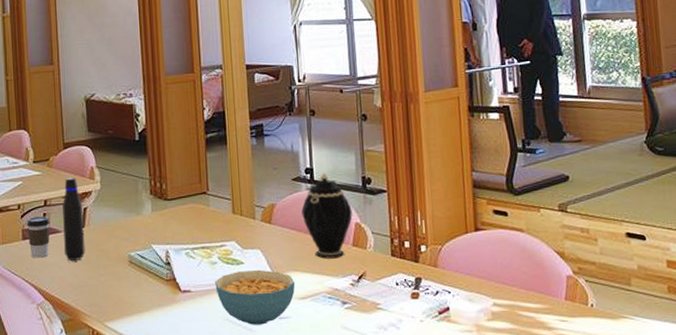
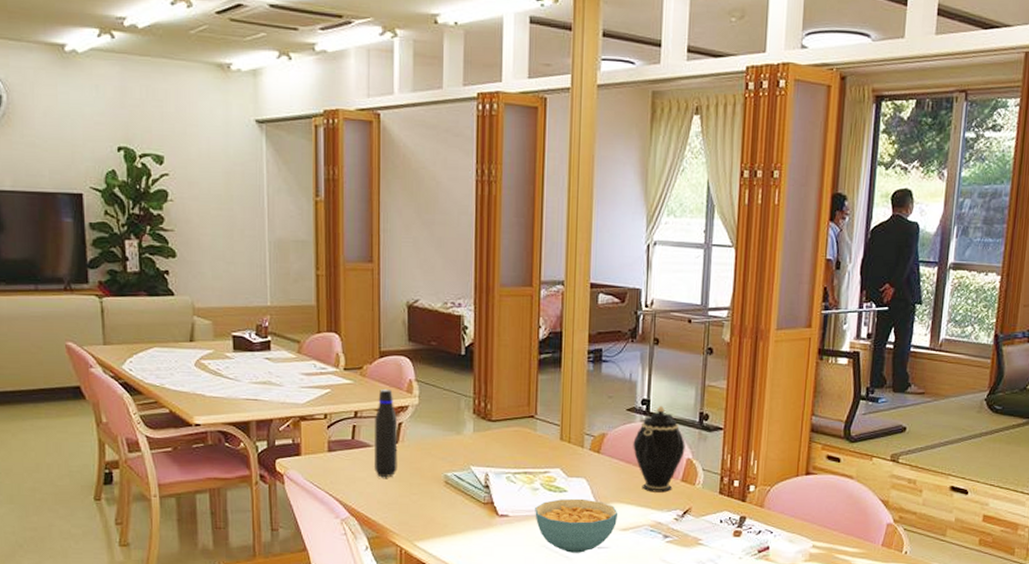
coffee cup: present [26,215,50,258] -> none [333,427,360,472]

